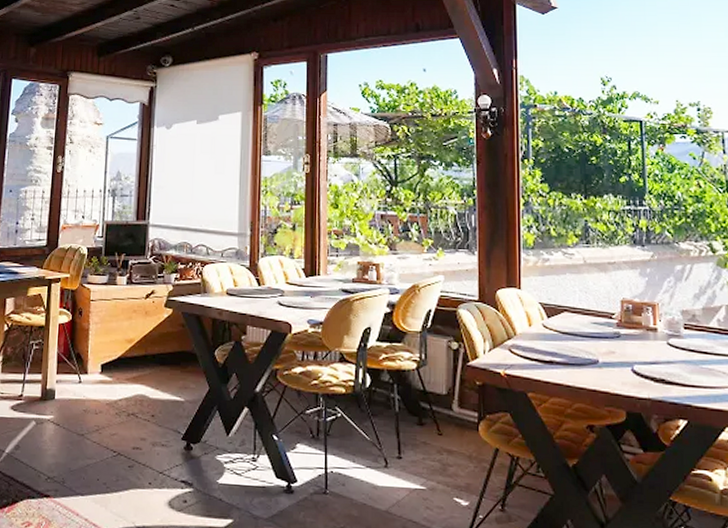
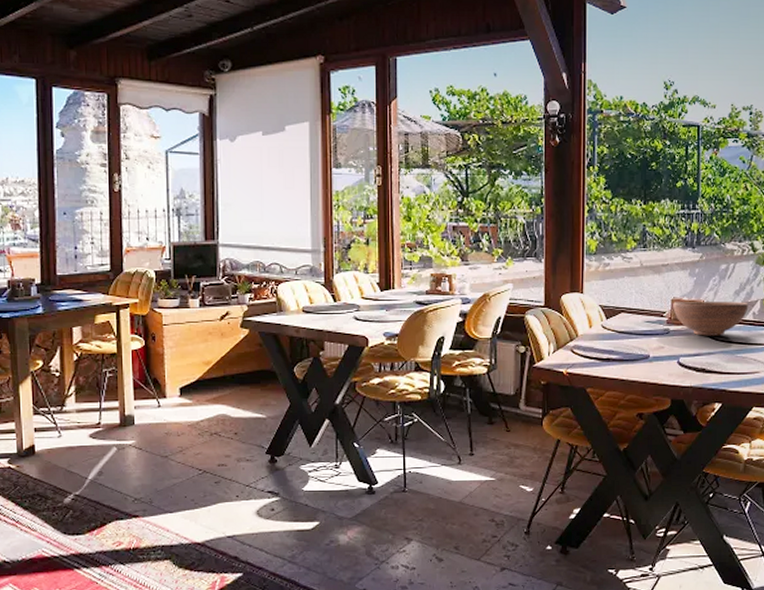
fruit bowl: none [623,303,712,344] -> present [673,302,749,336]

